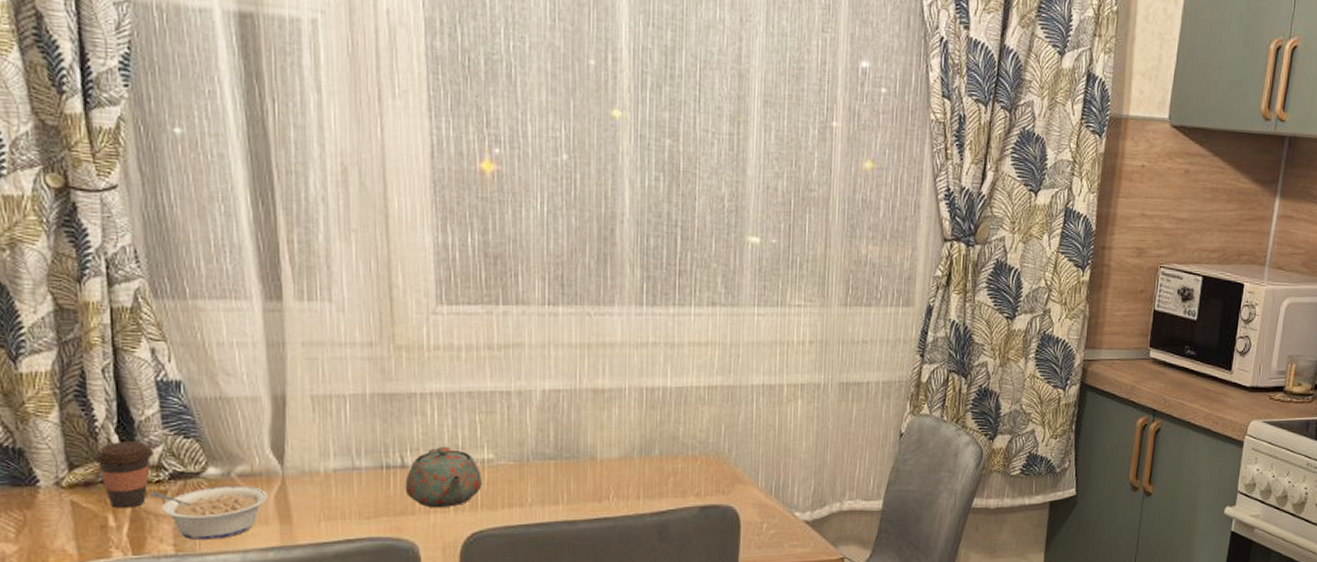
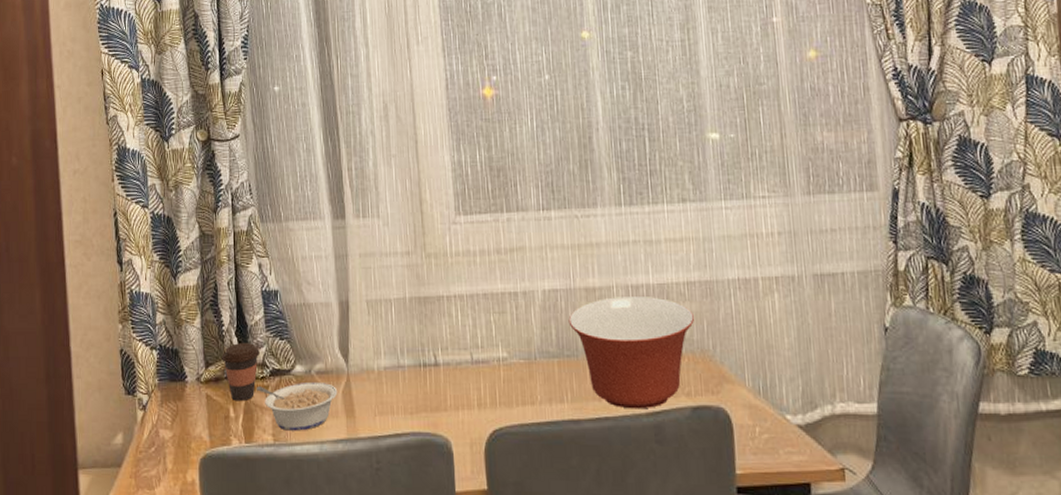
teapot: present [405,446,482,508] -> none [438,345,499,405]
mixing bowl: none [570,399,712,509] -> present [568,297,694,409]

